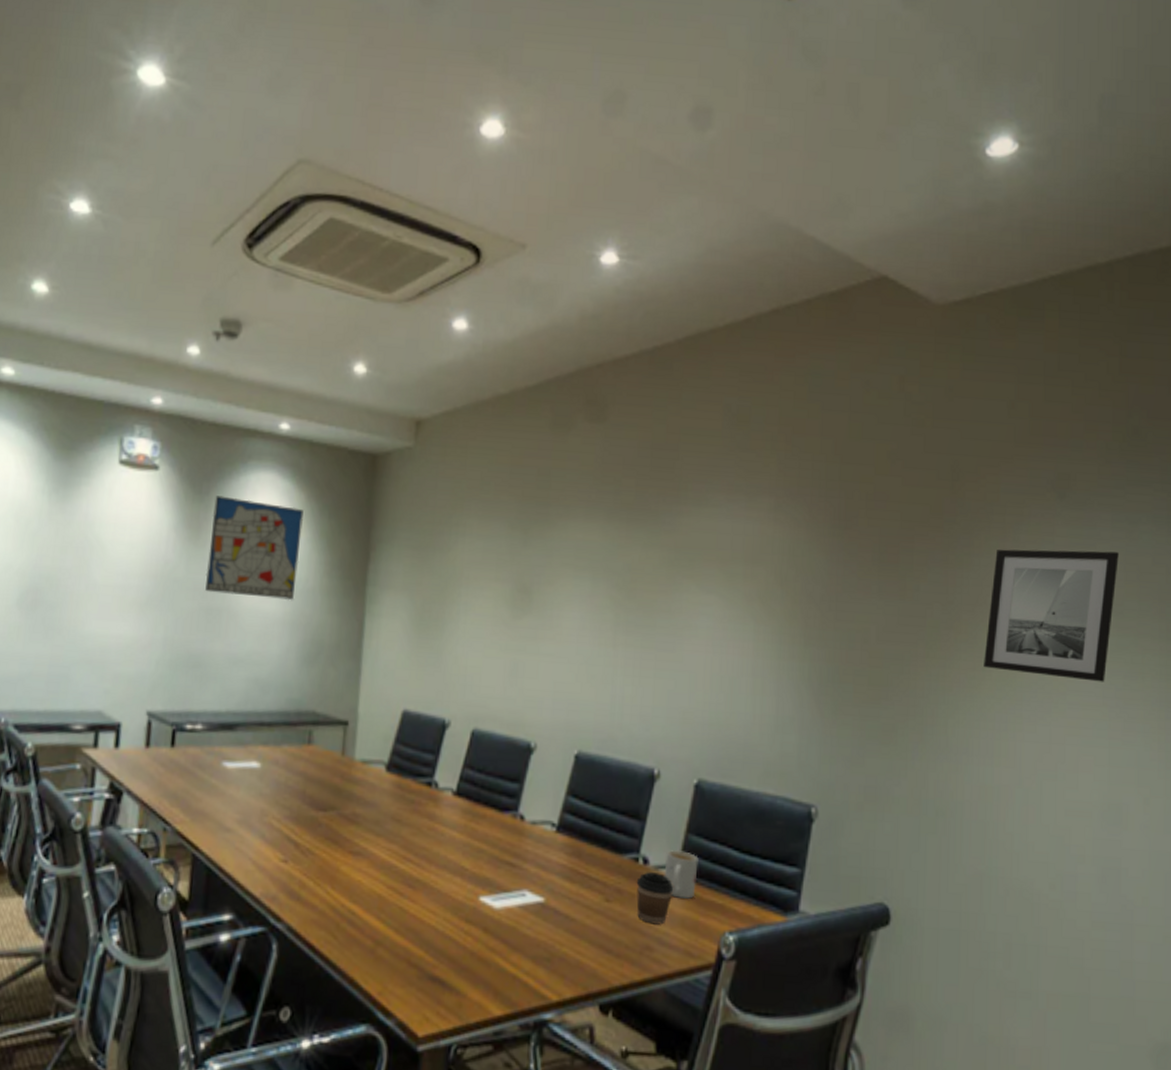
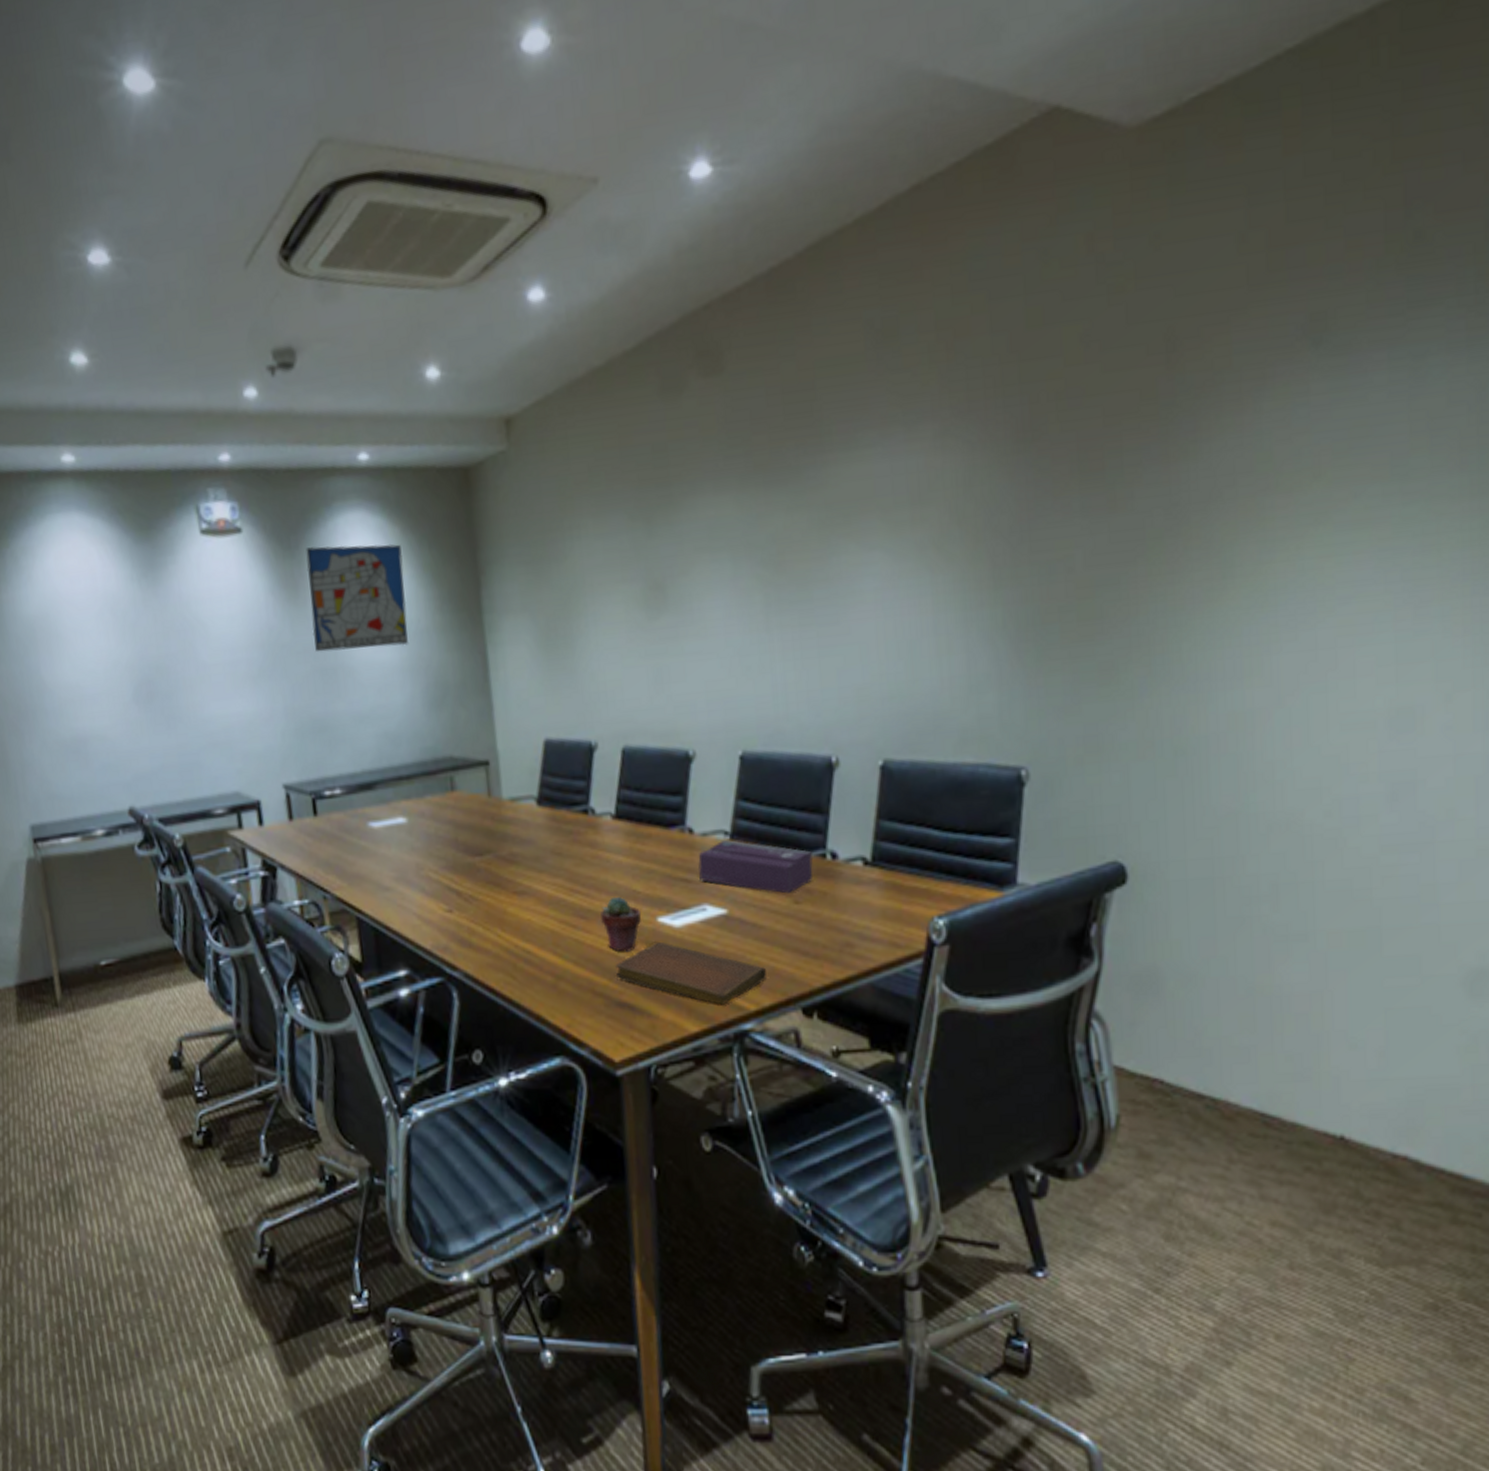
potted succulent: none [427,870,466,927] -> present [600,896,642,952]
notebook: none [433,921,572,992] -> present [615,942,766,1005]
tissue box: none [524,830,627,891] -> present [698,839,813,894]
coffee cup: present [636,872,674,925] -> none [826,866,870,920]
mug: present [664,849,699,900] -> none [855,838,896,890]
wall art: present [983,549,1119,682] -> none [1223,399,1400,575]

